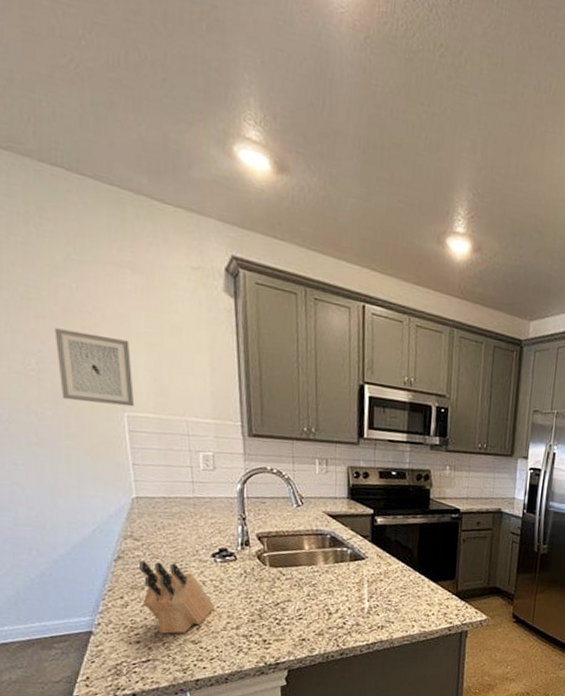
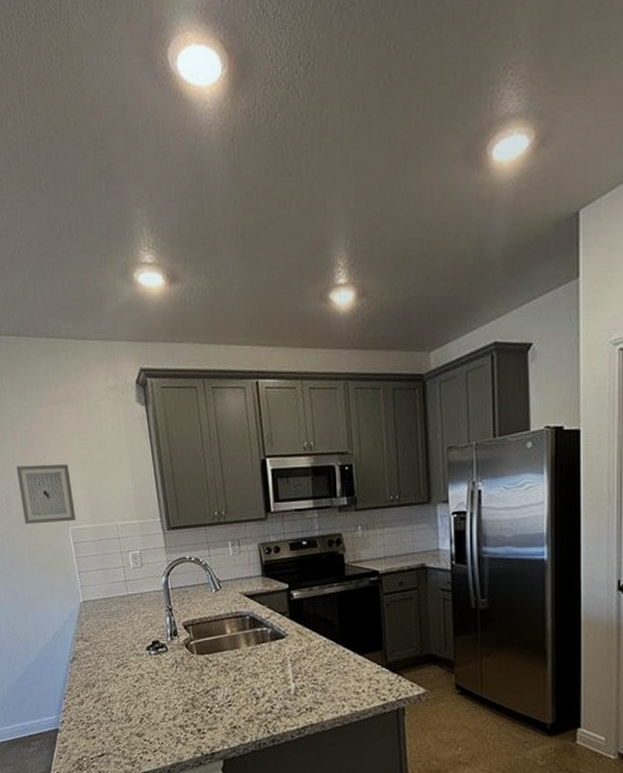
knife block: present [140,560,215,634] -> none [90,659,153,728]

